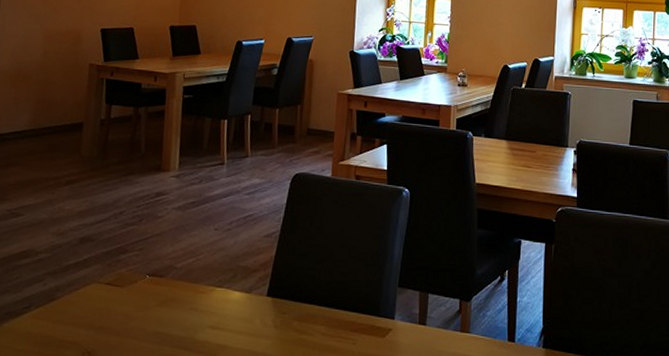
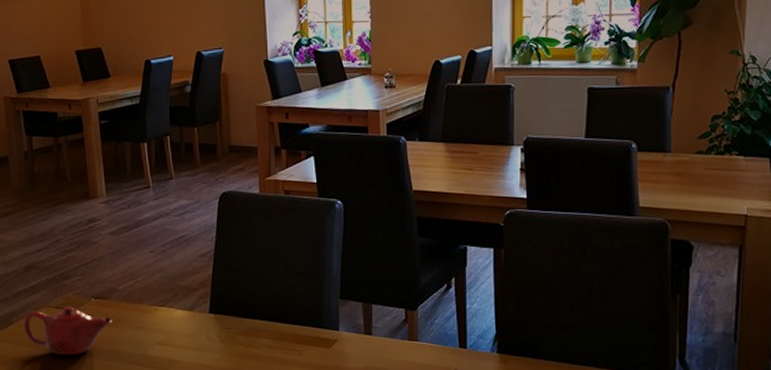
teapot: none [67,283,165,336] -> present [23,306,113,355]

